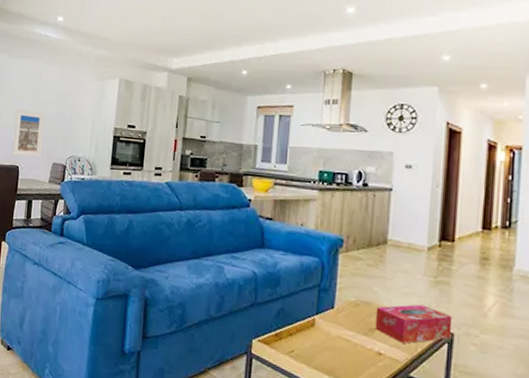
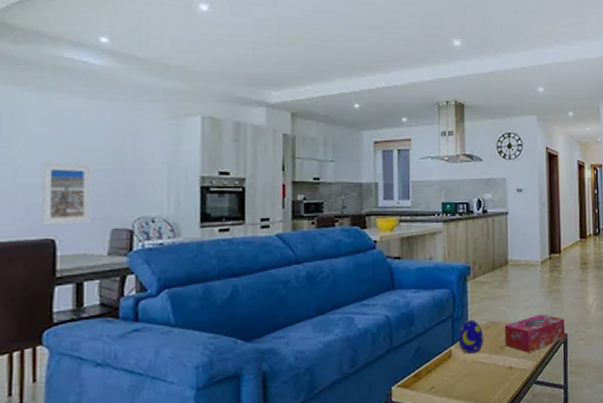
decorative egg: none [323,292,352,329] -> present [458,319,484,354]

